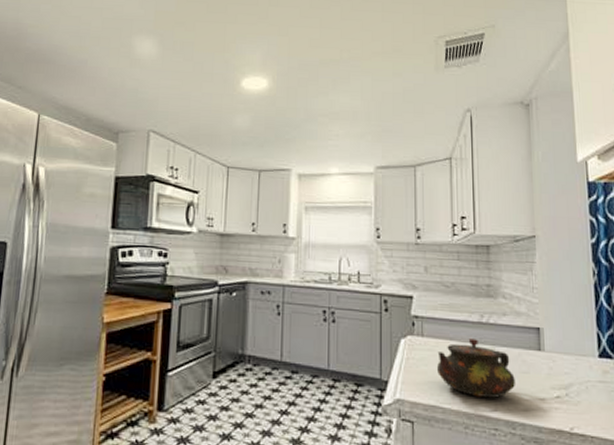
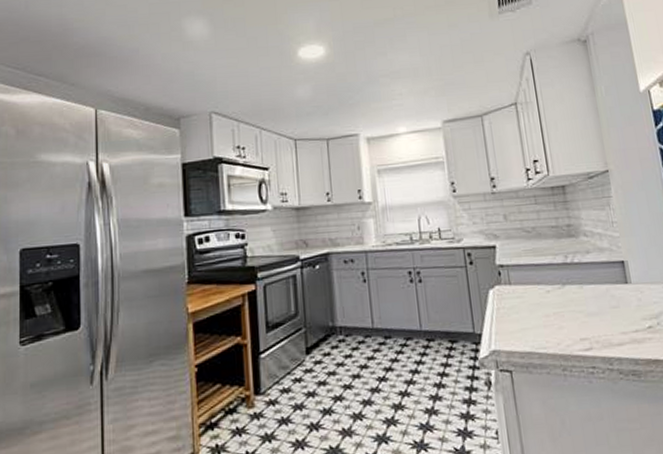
teapot: present [437,338,515,398] -> none [526,280,607,338]

